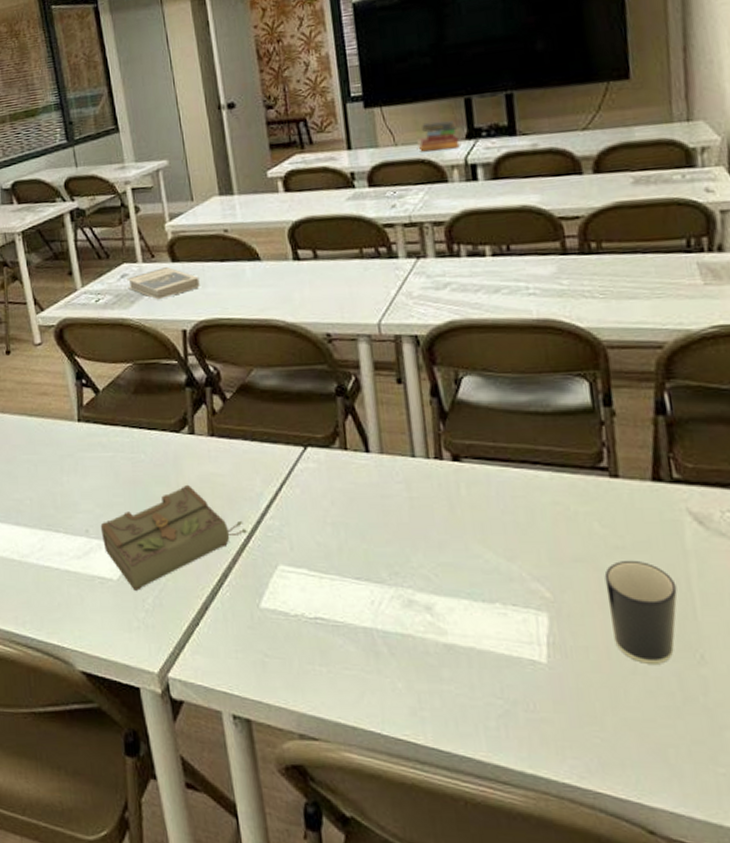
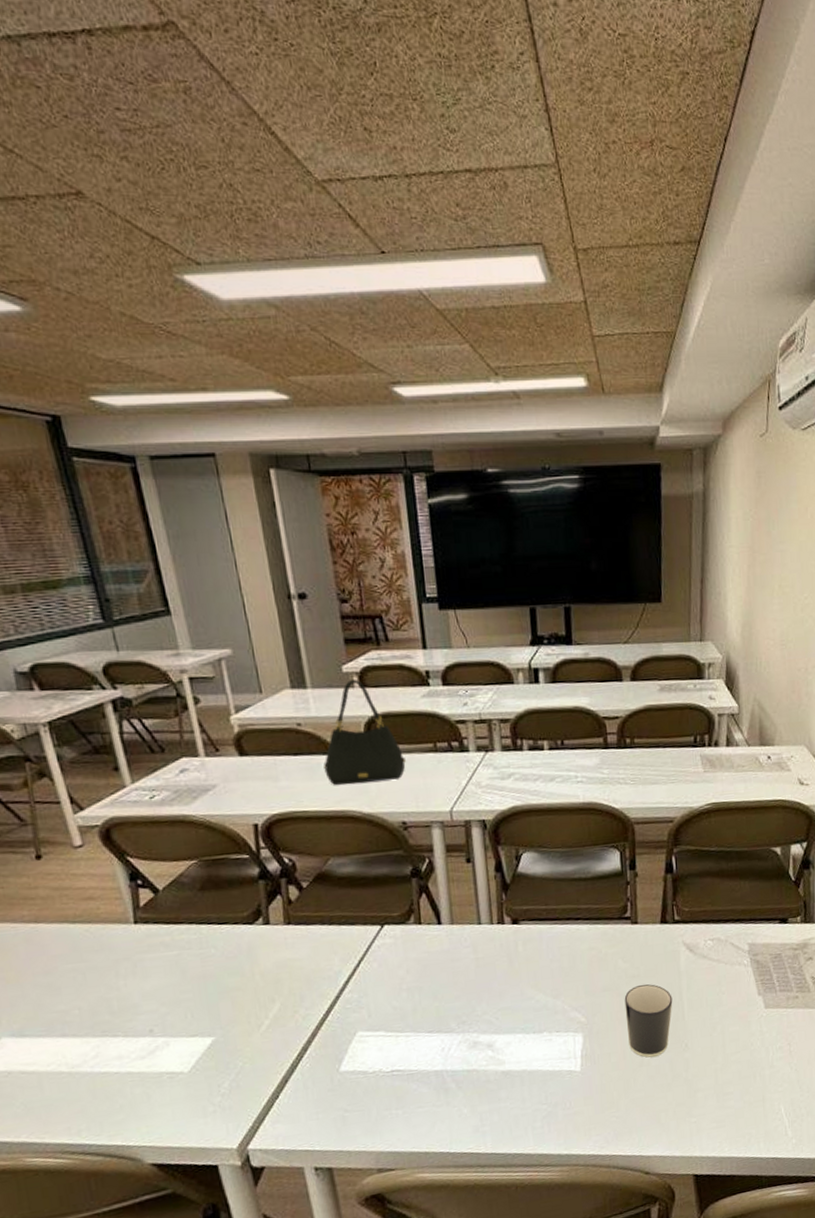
diary: present [100,484,247,591] -> none [166,972,326,1079]
hardback book: present [127,267,200,300] -> none [187,761,272,795]
handbag: none [248,183,331,292] -> present [323,679,407,785]
books: present [417,120,460,152] -> none [487,627,525,655]

